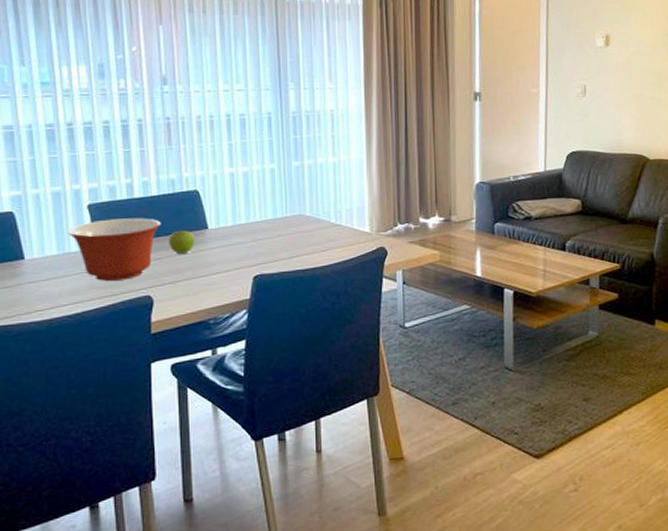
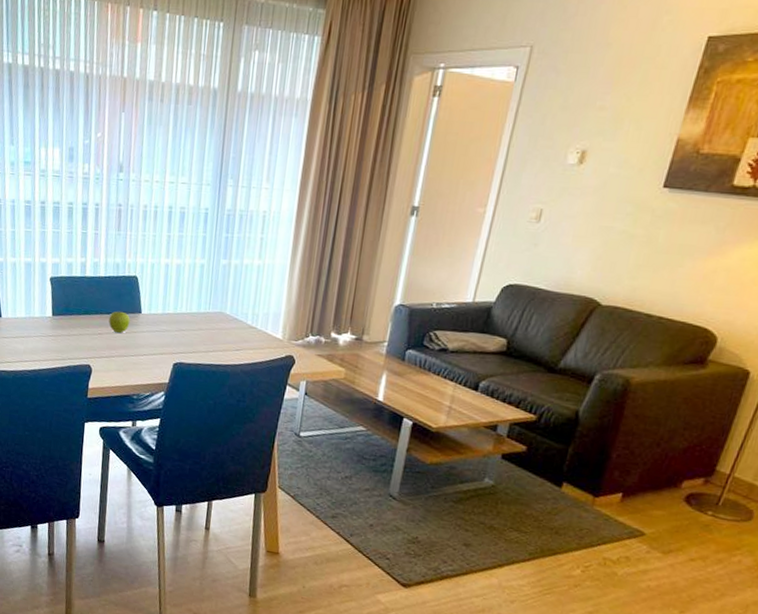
mixing bowl: present [67,218,161,281] -> none [33,292,105,348]

